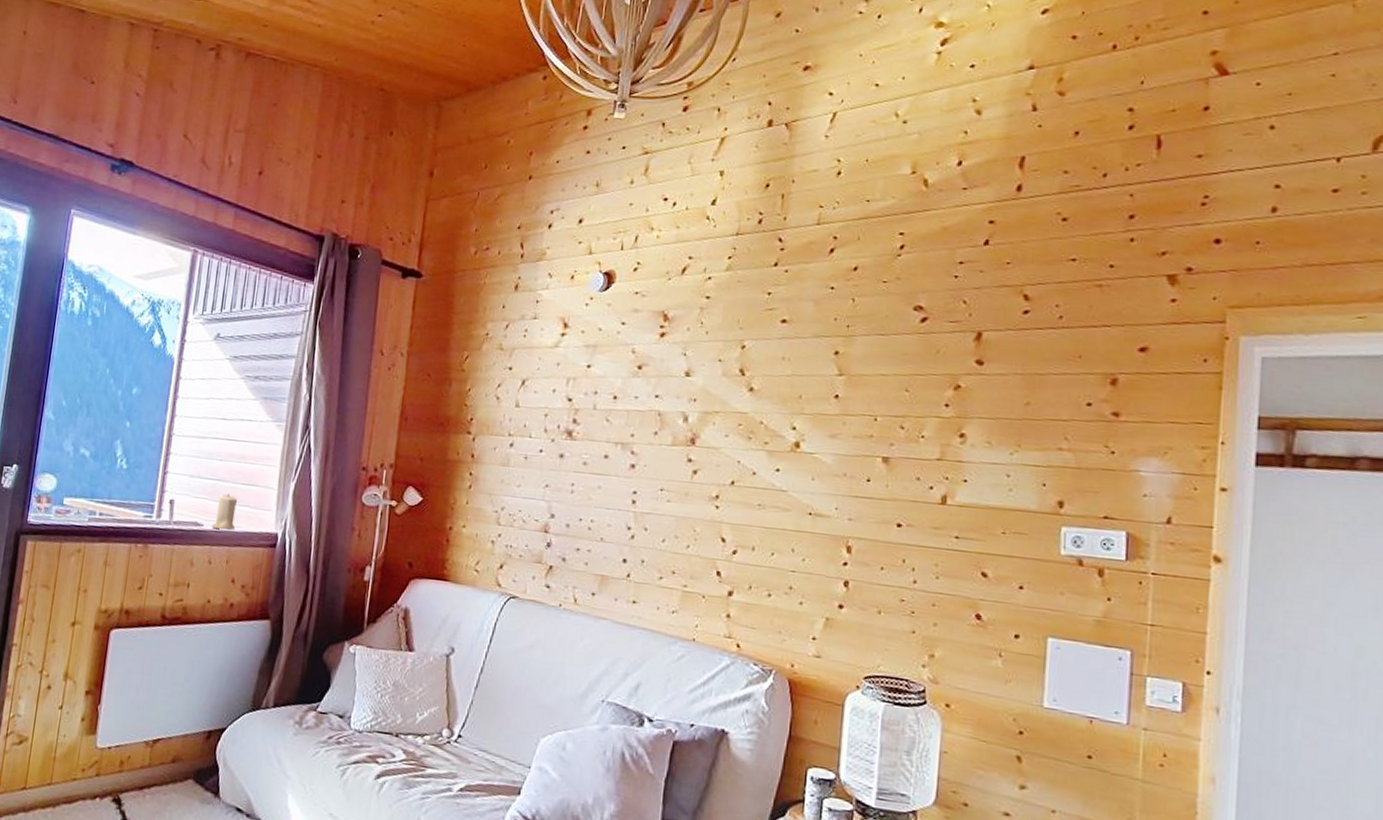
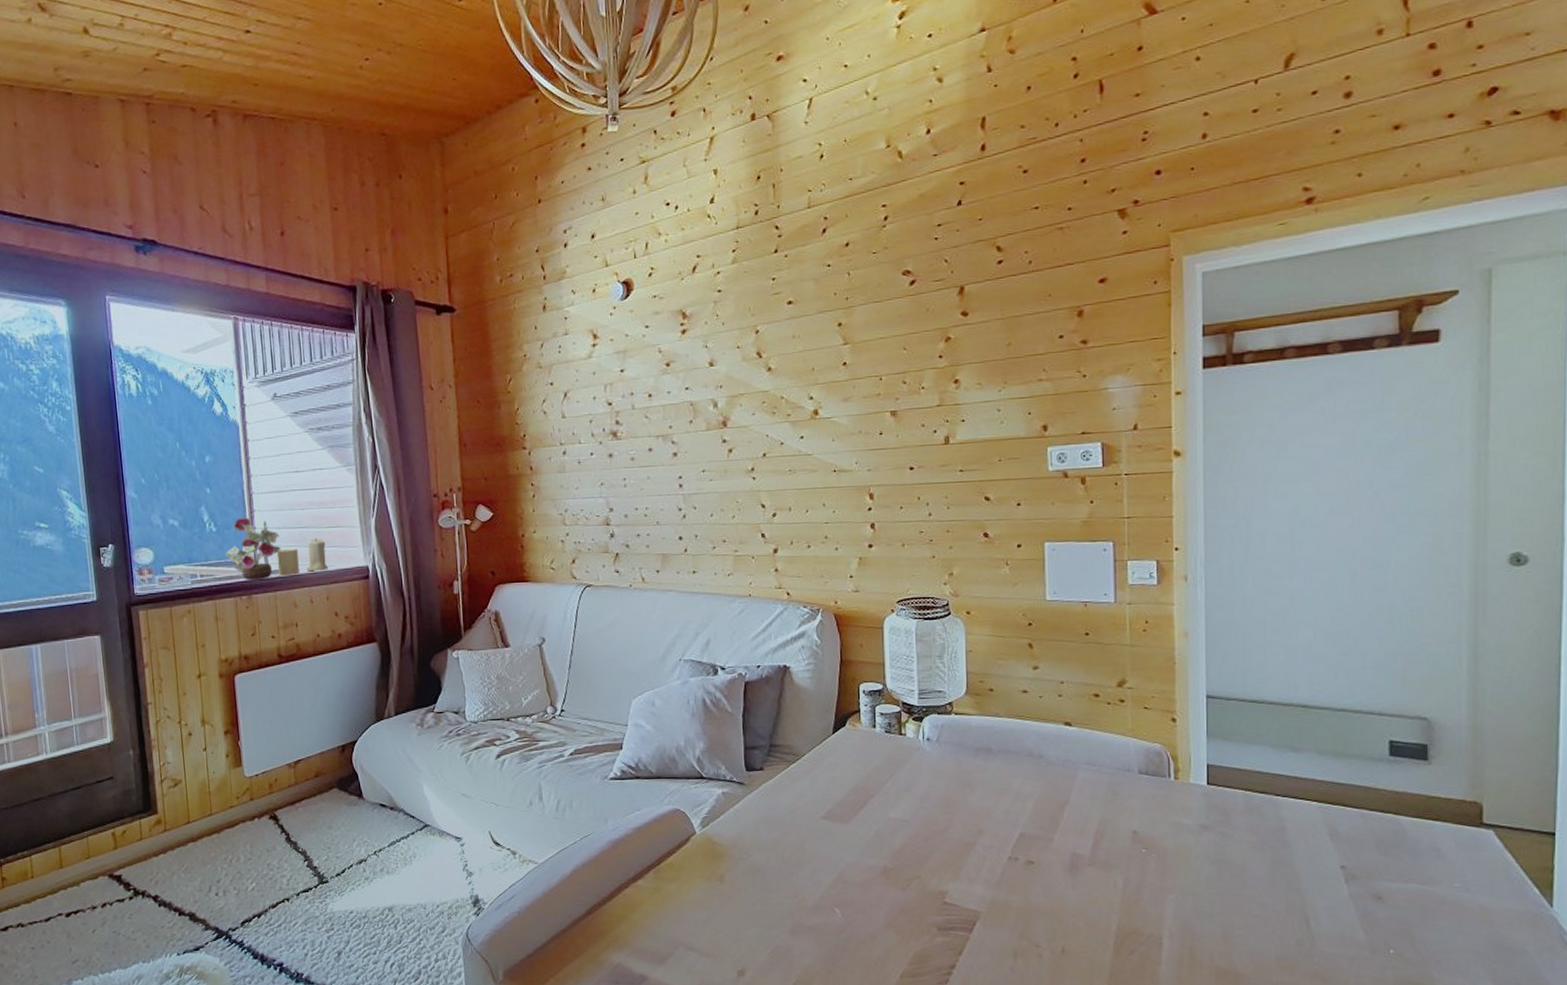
decorative plant: none [130,458,192,530] -> present [225,517,281,581]
candle: none [181,499,207,530] -> present [276,548,299,576]

